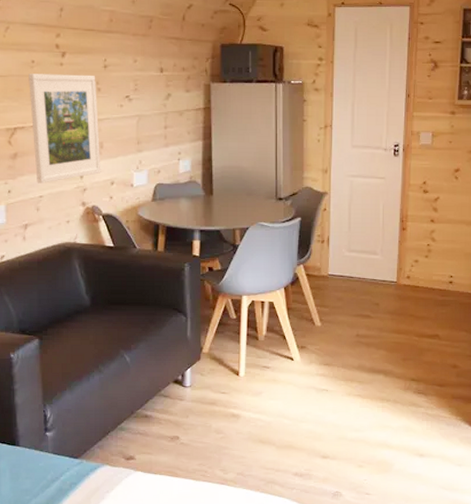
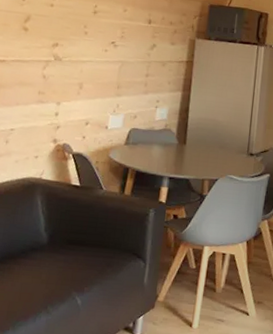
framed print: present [29,74,101,183] -> none [10,10,85,117]

